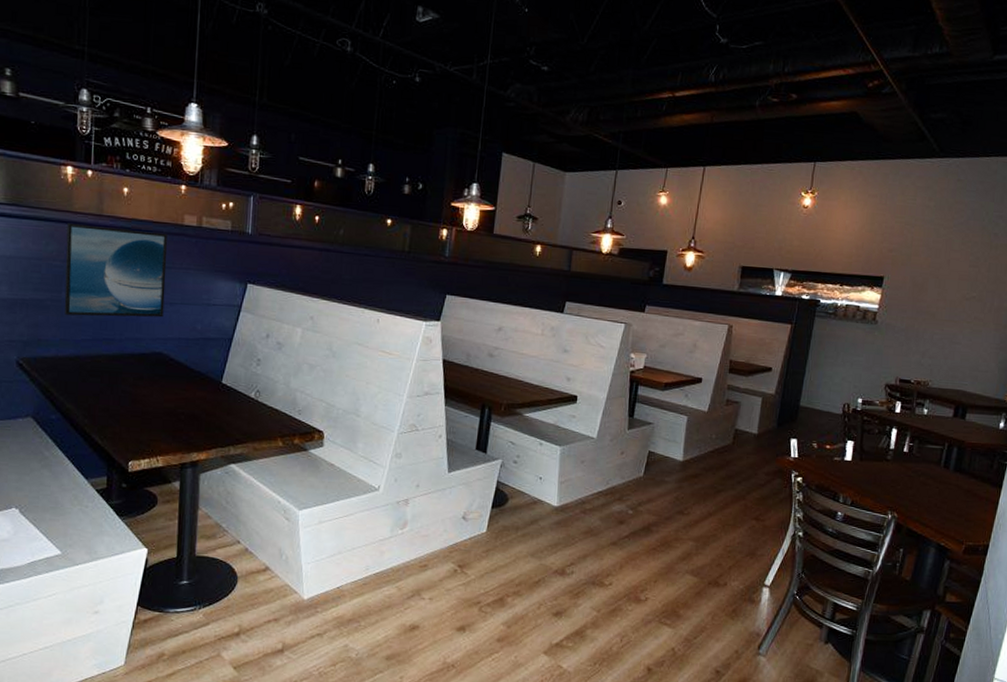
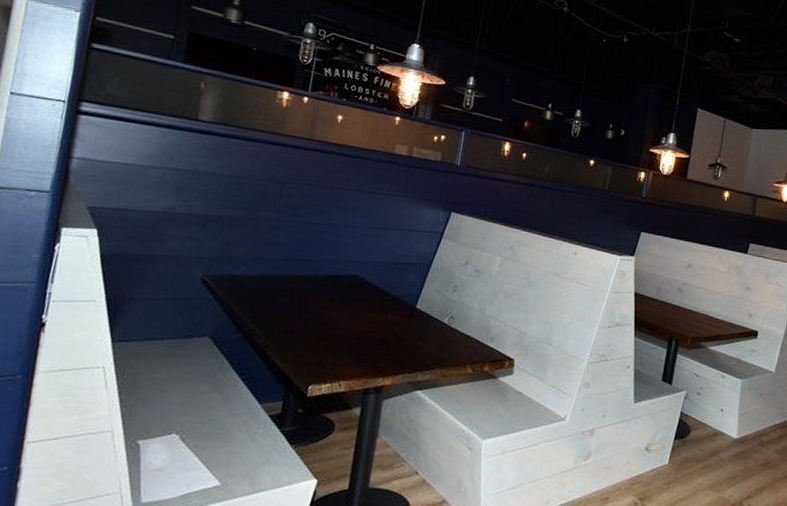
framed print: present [64,223,167,318] -> none [261,145,377,241]

